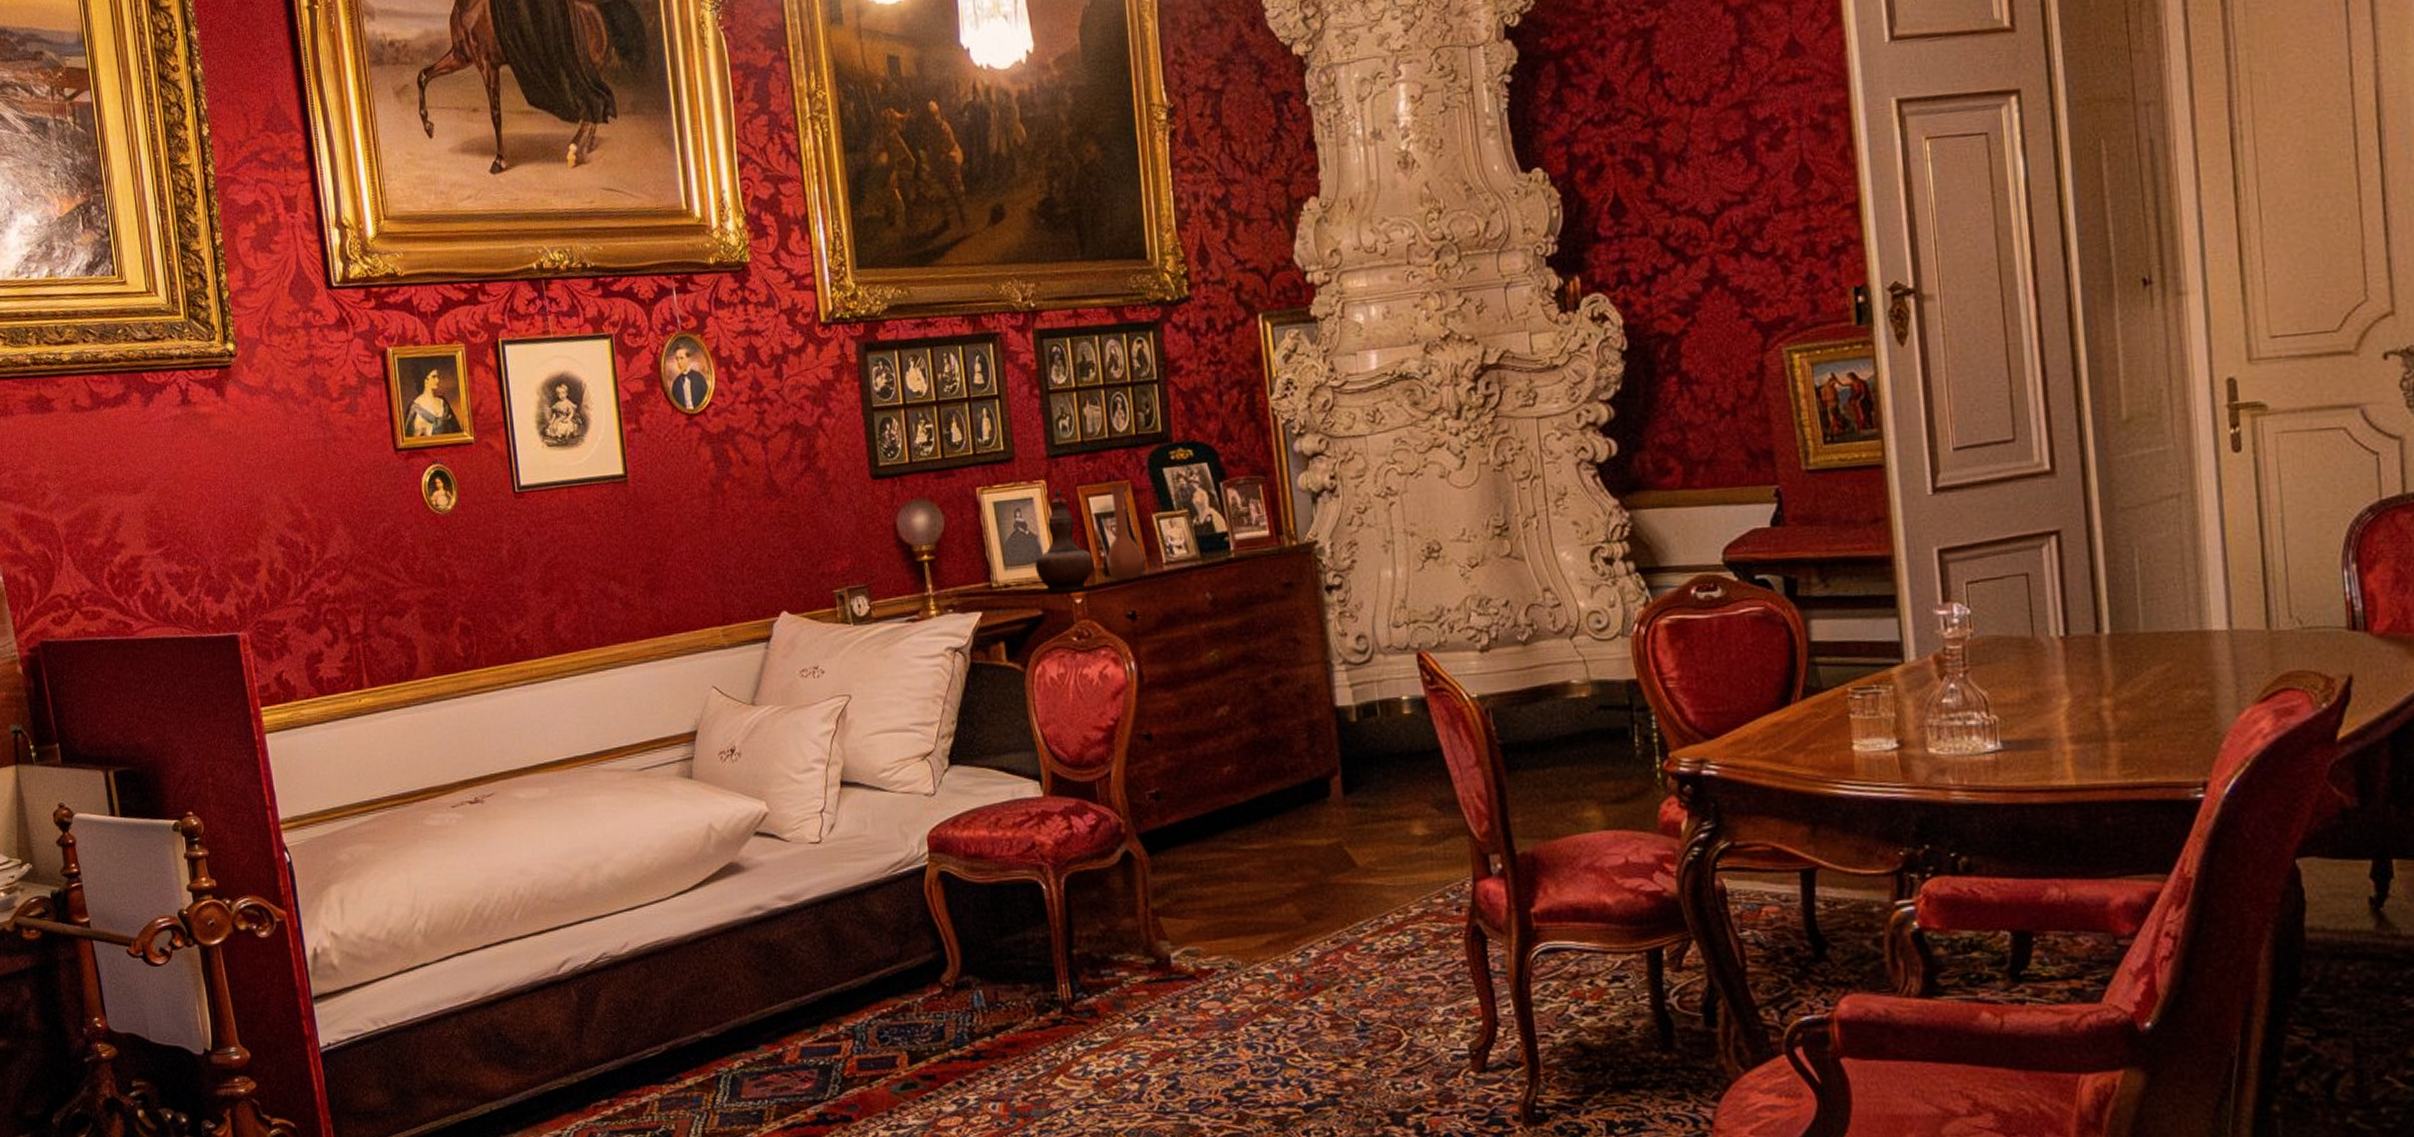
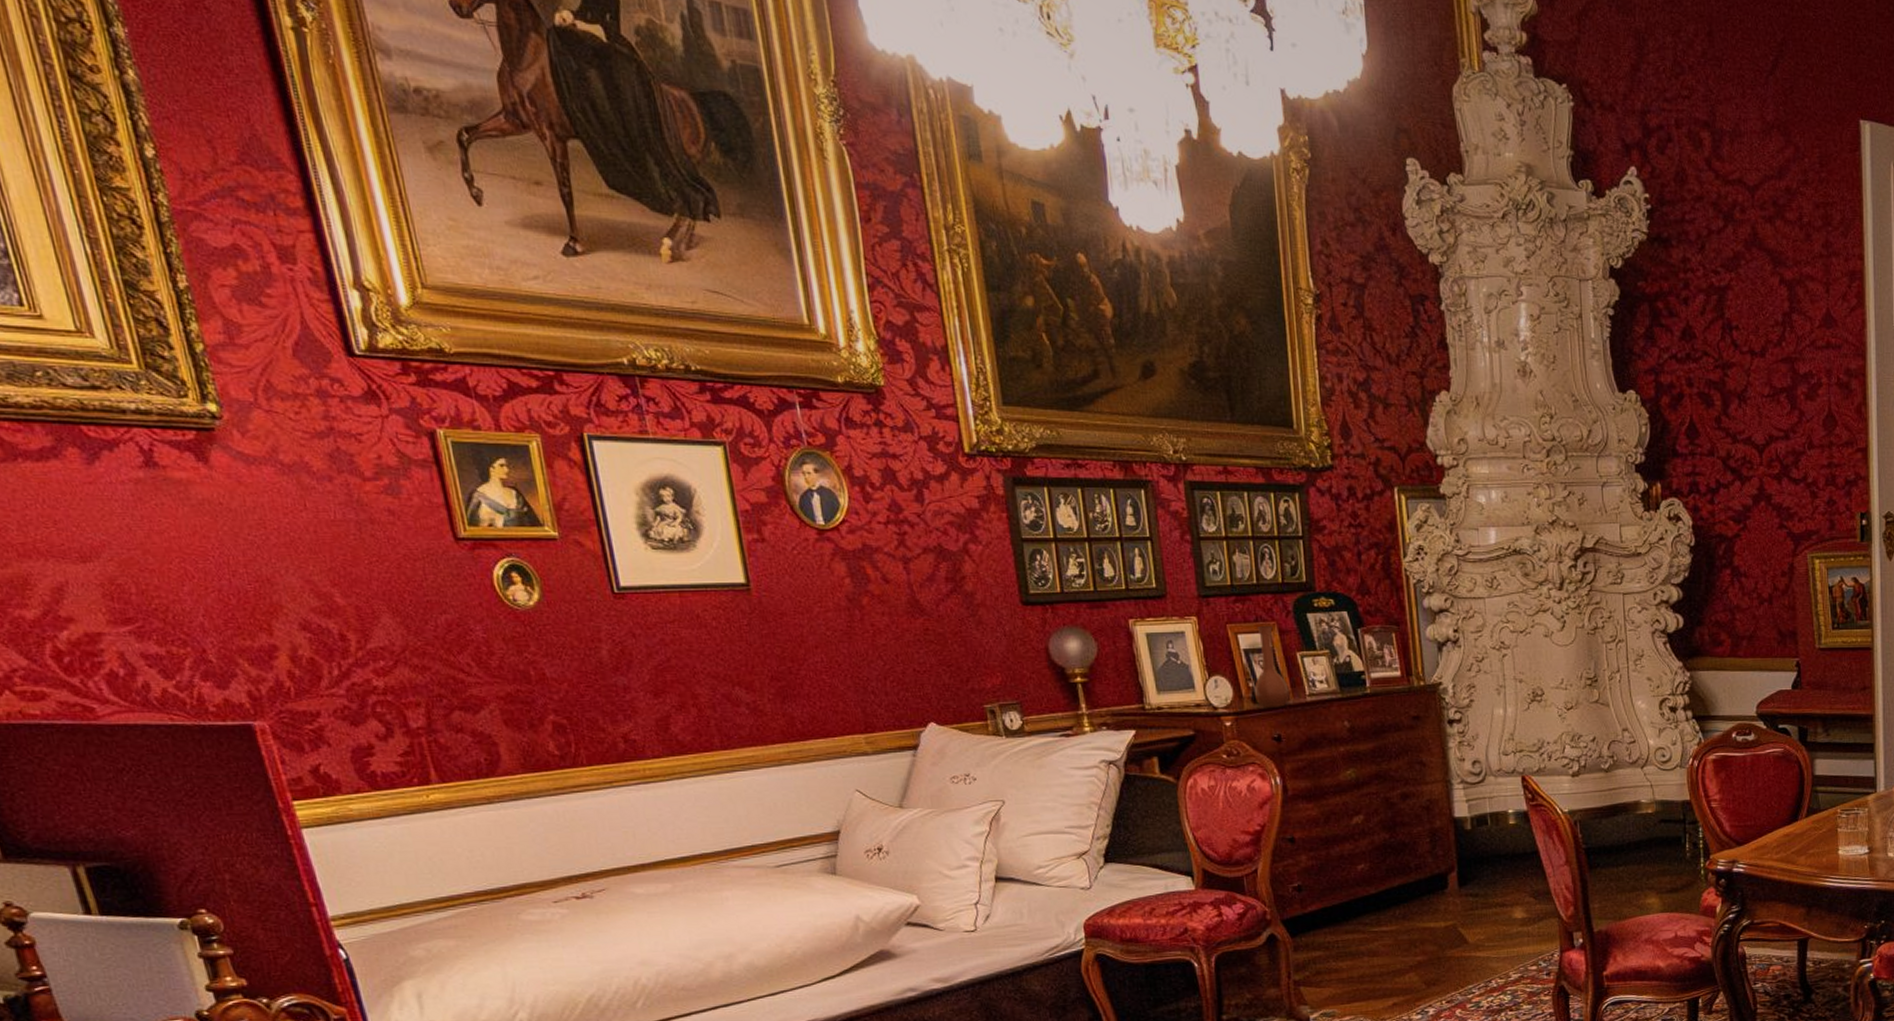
decorative vase: present [1035,488,1094,595] -> none [1186,625,1243,717]

